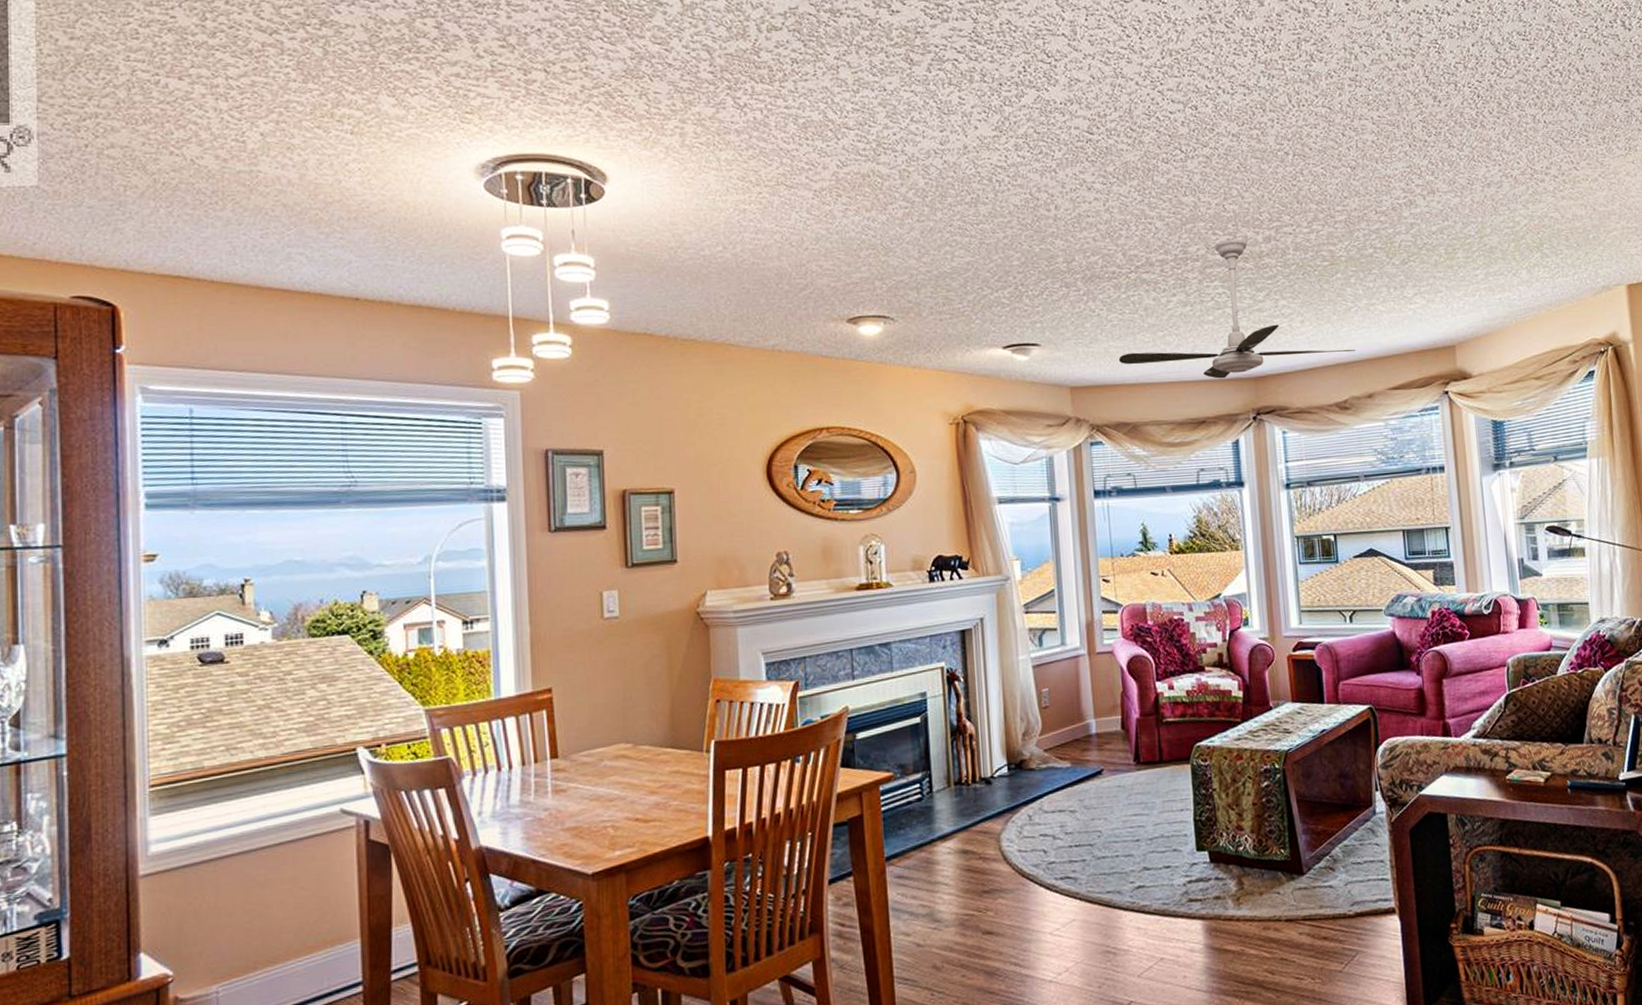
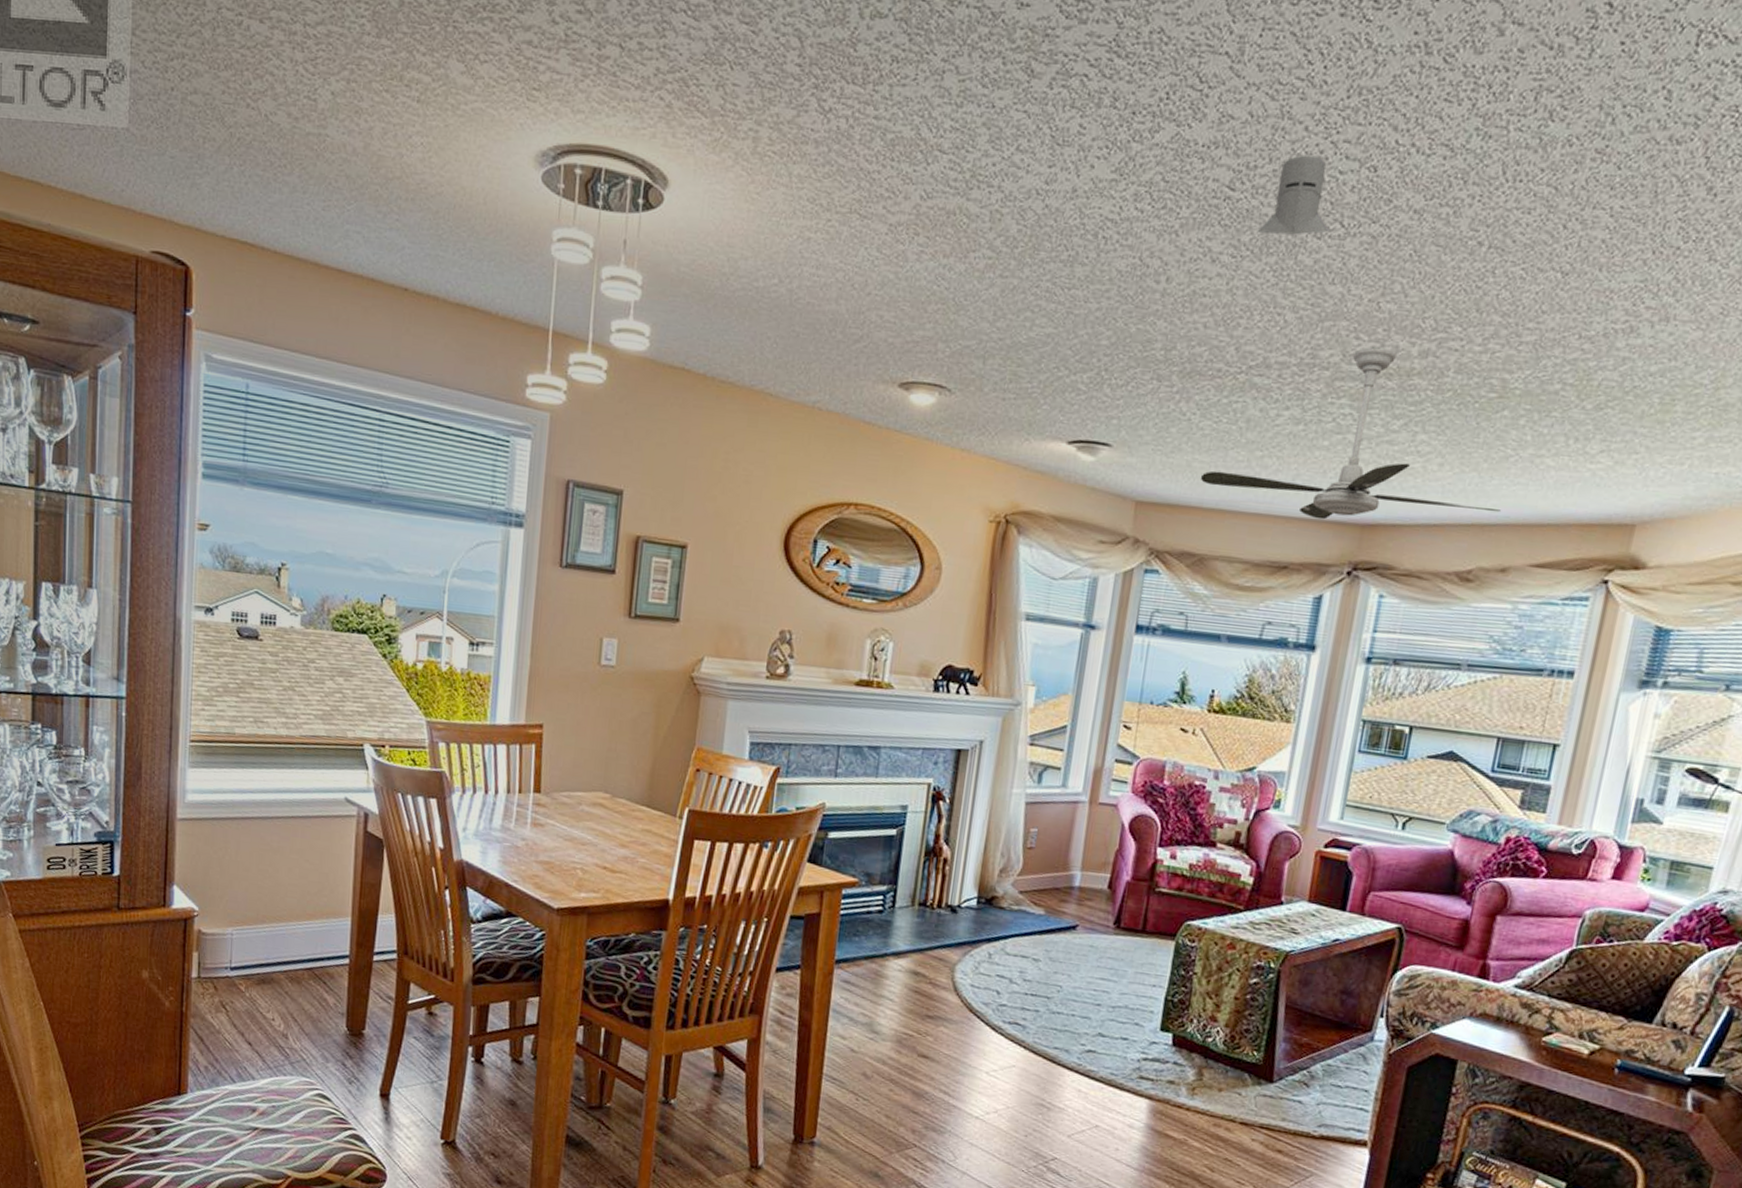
knight helmet: none [1117,102,1174,163] -> present [1257,155,1331,235]

